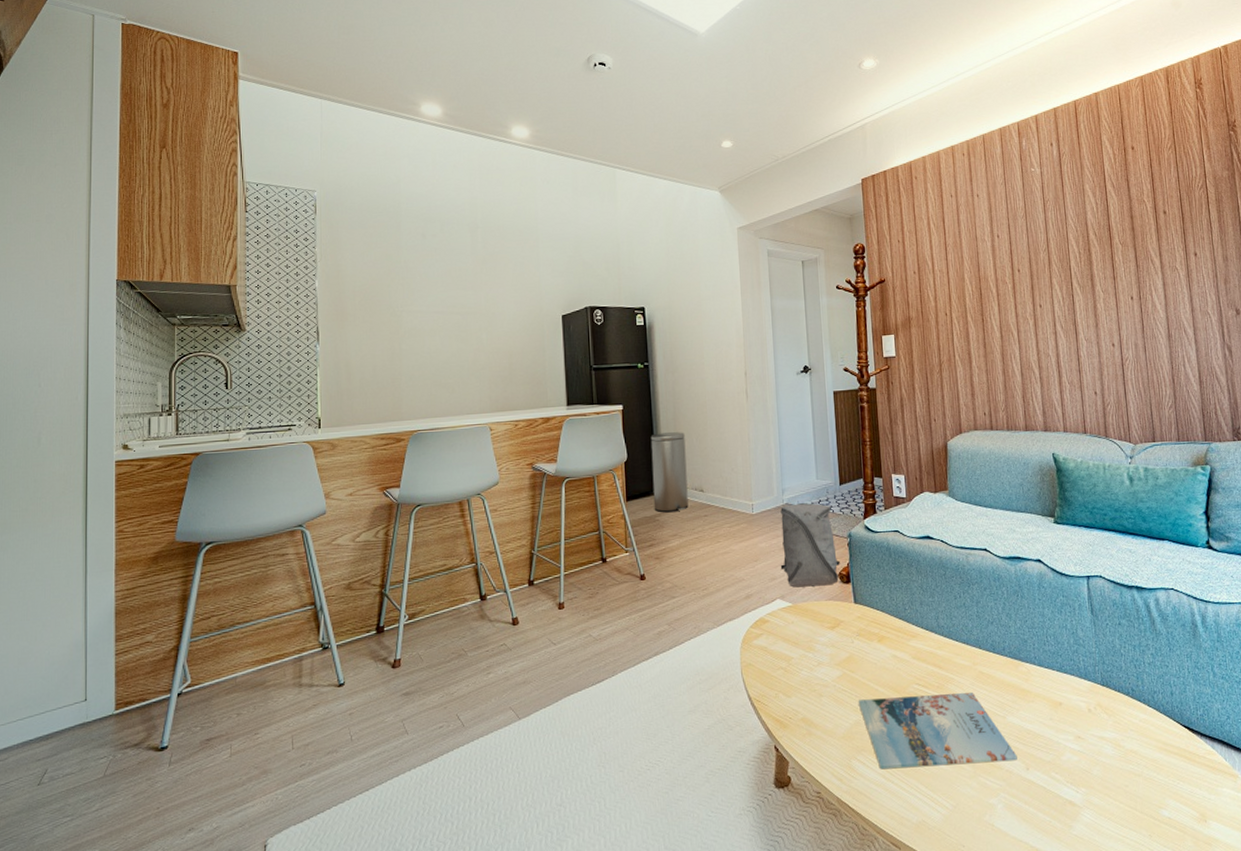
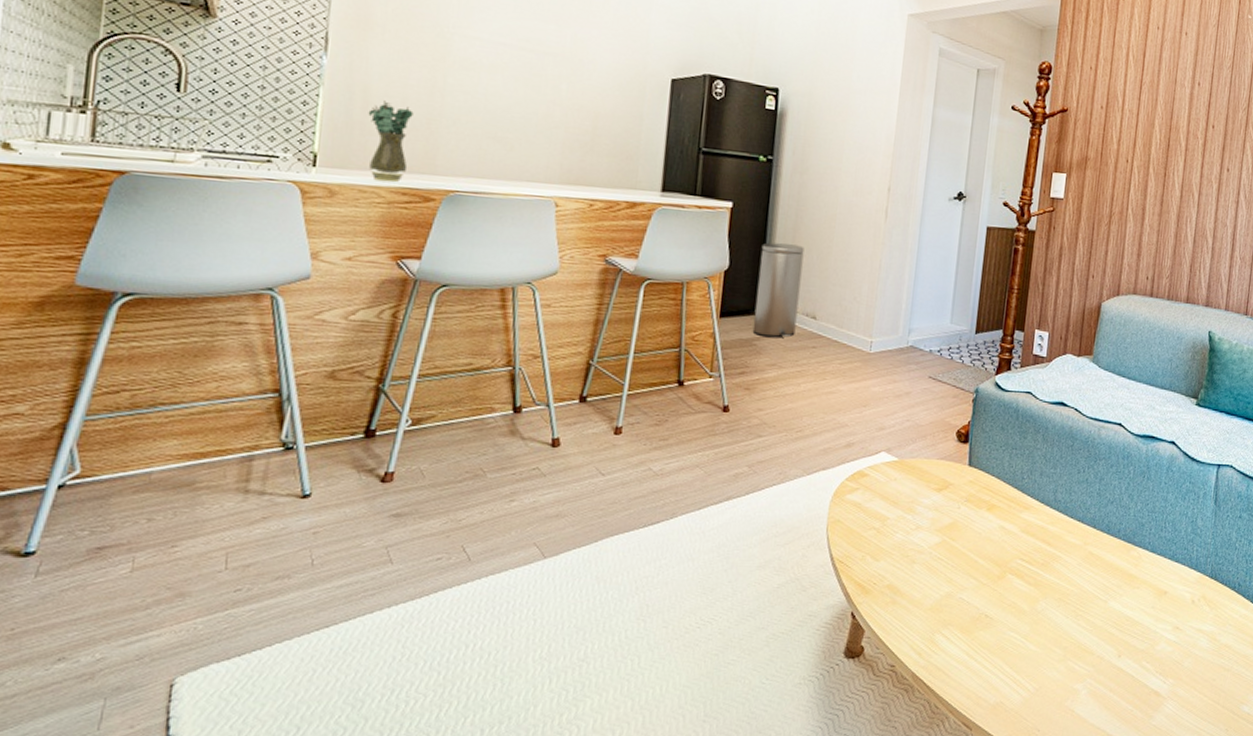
vase: none [351,370,383,432] -> present [368,100,414,183]
backpack: present [780,503,840,588] -> none [892,347,960,443]
magazine: present [858,693,1017,770] -> none [953,571,1112,647]

